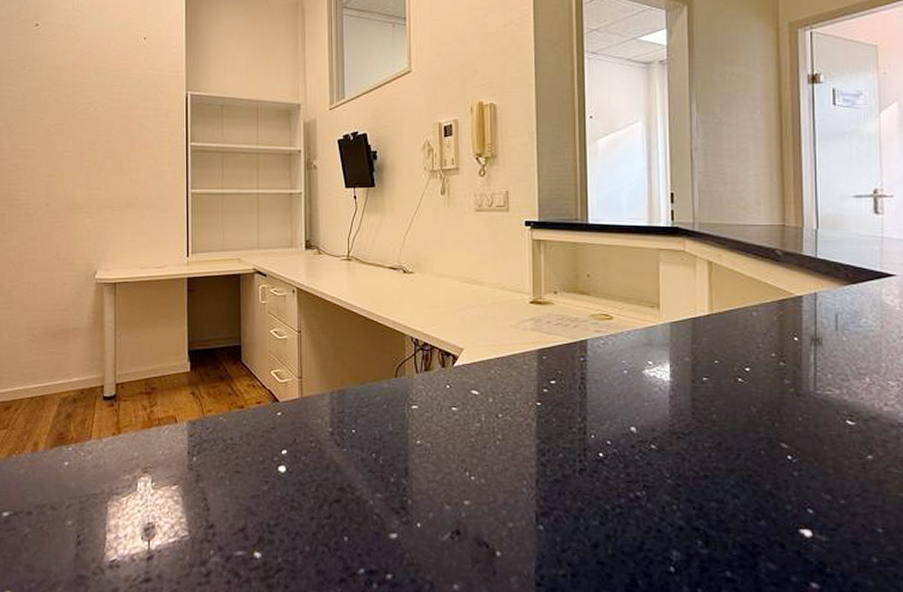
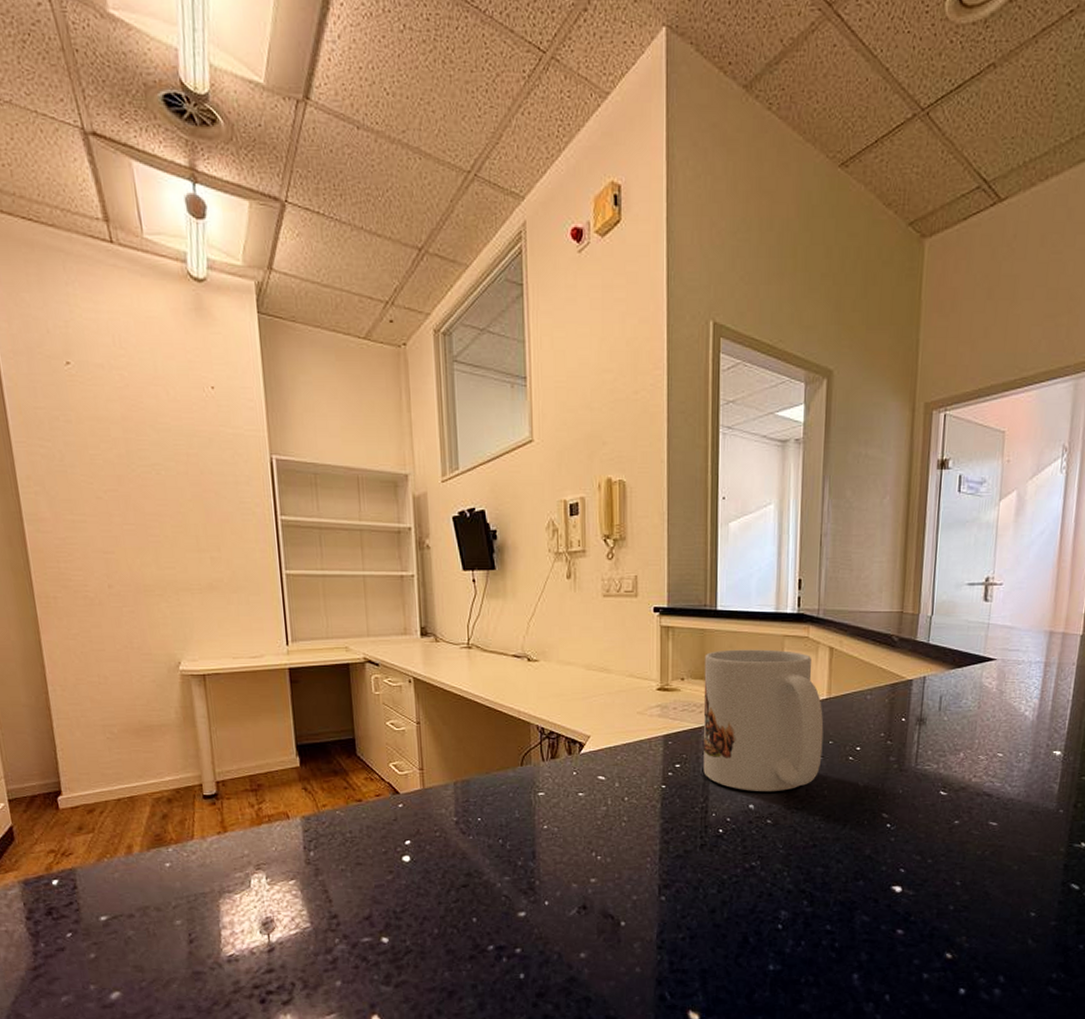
mug: none [577,263,708,413] -> present [703,649,824,791]

